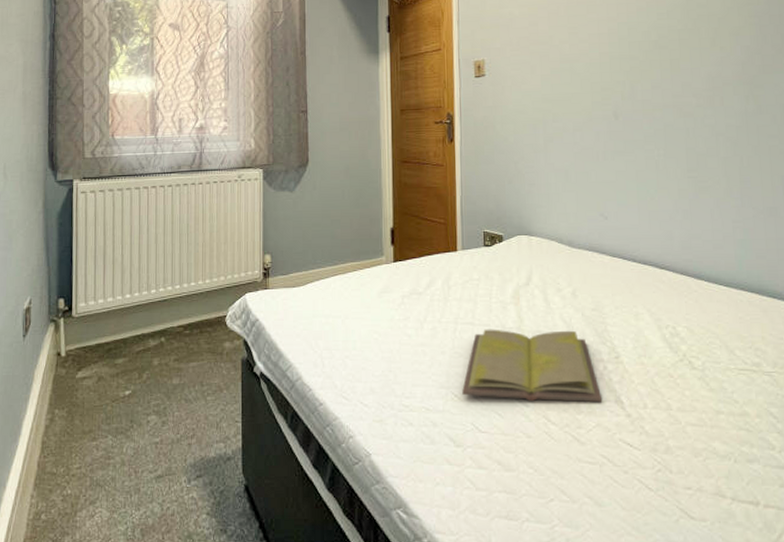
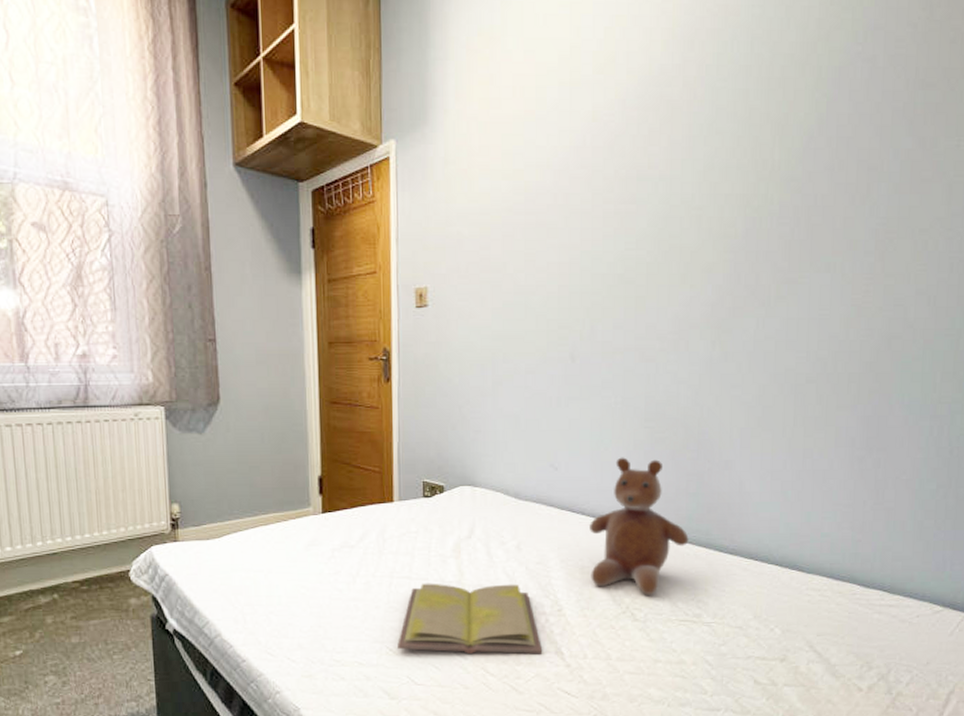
teddy bear: none [641,206,741,343] -> present [590,457,689,595]

